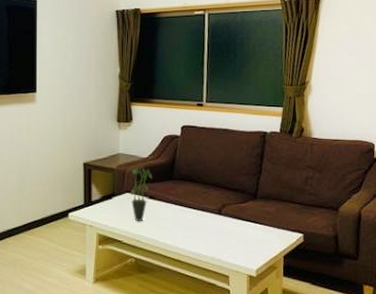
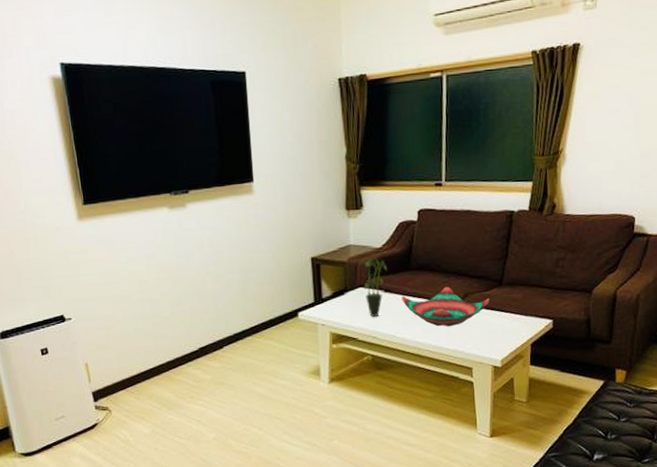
decorative bowl: none [165,197,246,235] -> present [402,286,490,327]

